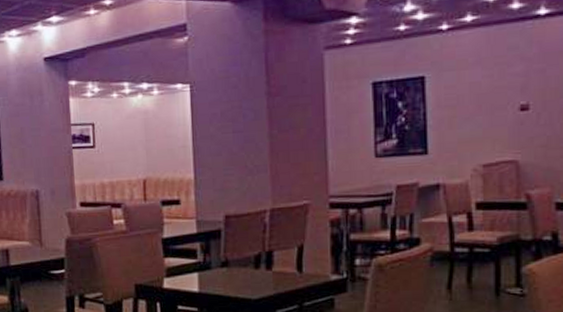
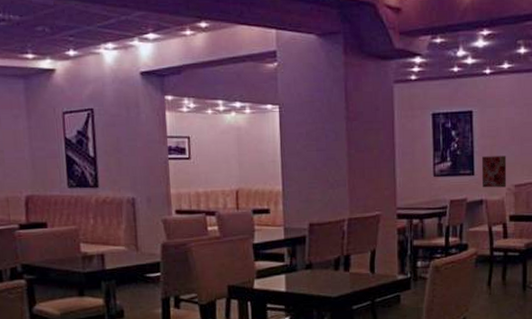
wall art: none [437,129,472,170] -> present [481,156,507,188]

